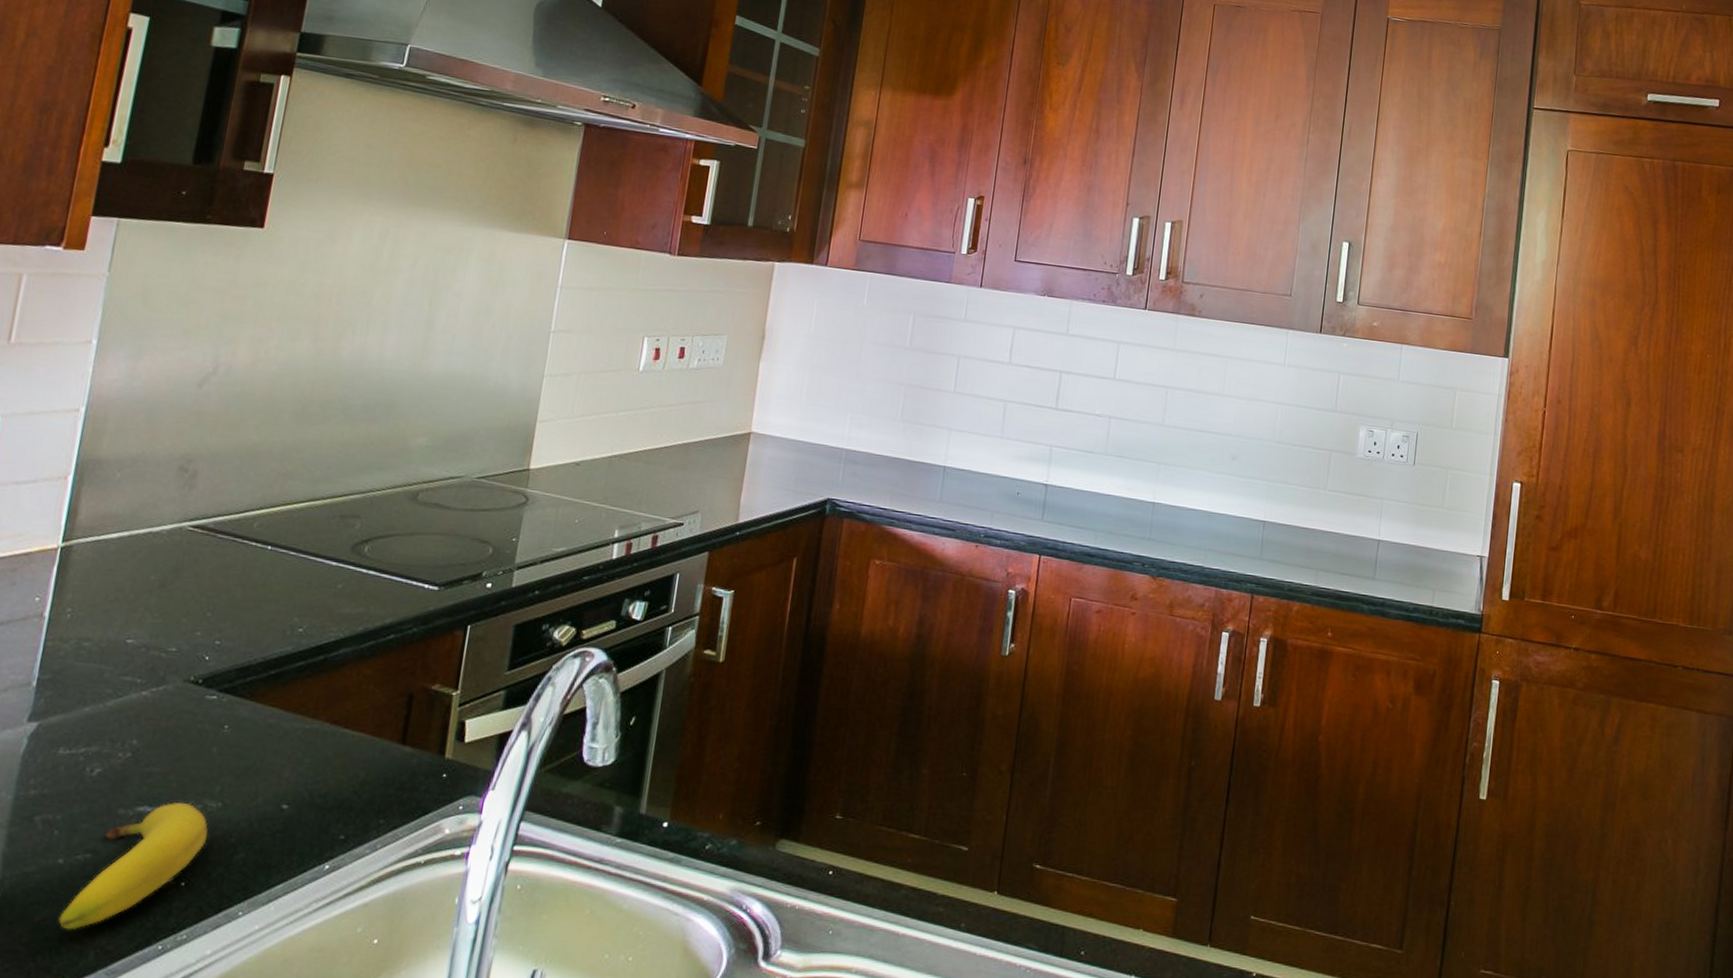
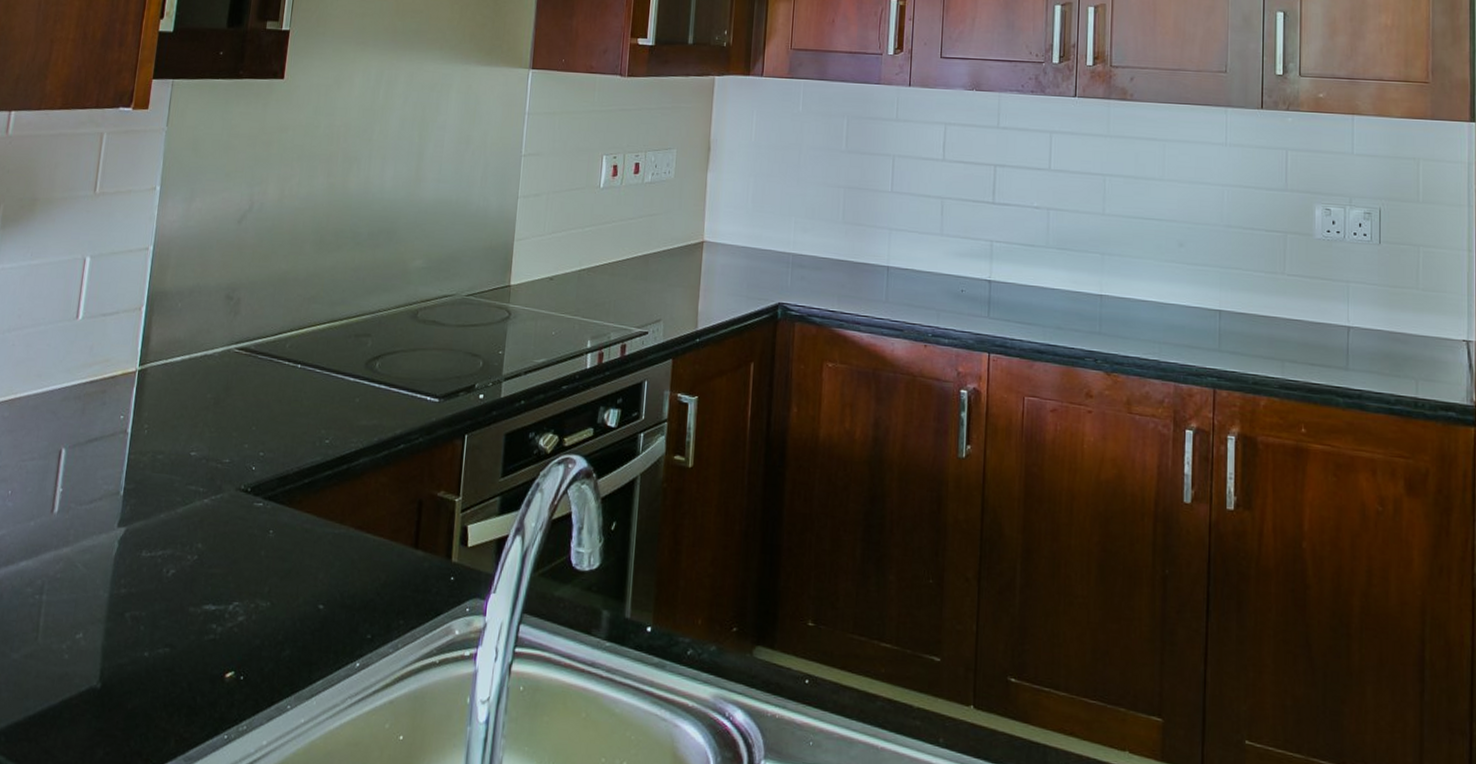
fruit: present [58,803,208,930] -> none [146,602,260,718]

